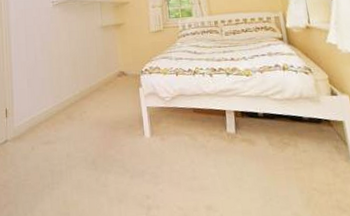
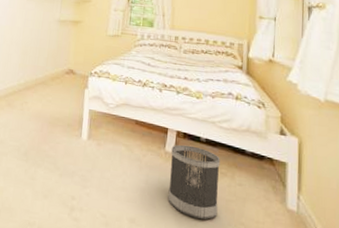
wastebasket: none [232,122,289,193] -> present [168,144,221,219]

